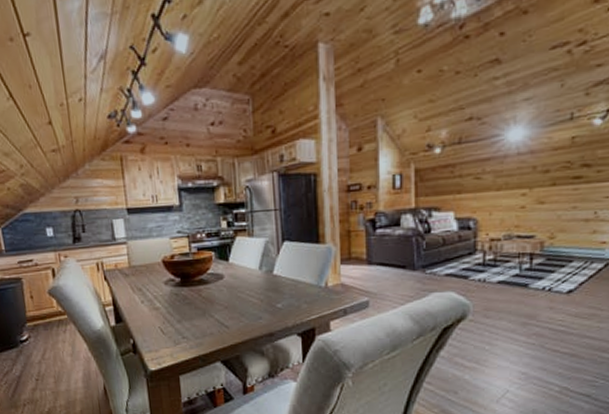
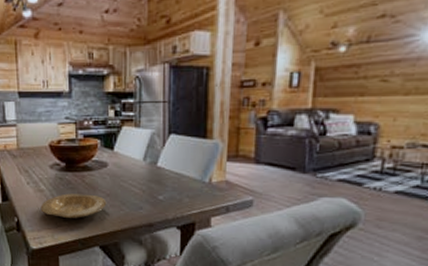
plate: none [156,308,226,335] -> present [40,193,107,218]

